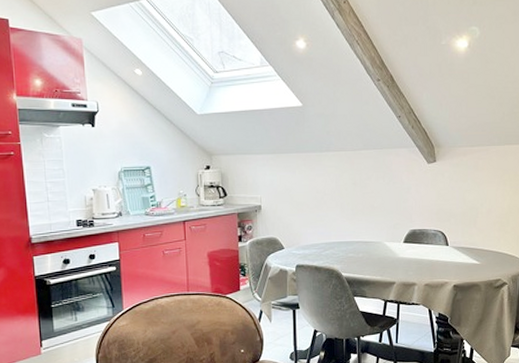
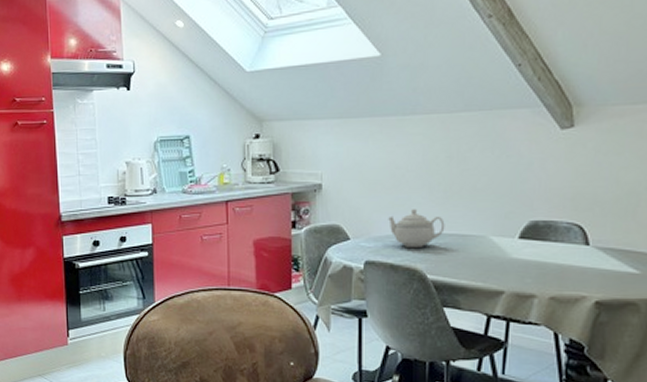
teapot: none [312,223,353,253] -> present [388,209,445,247]

